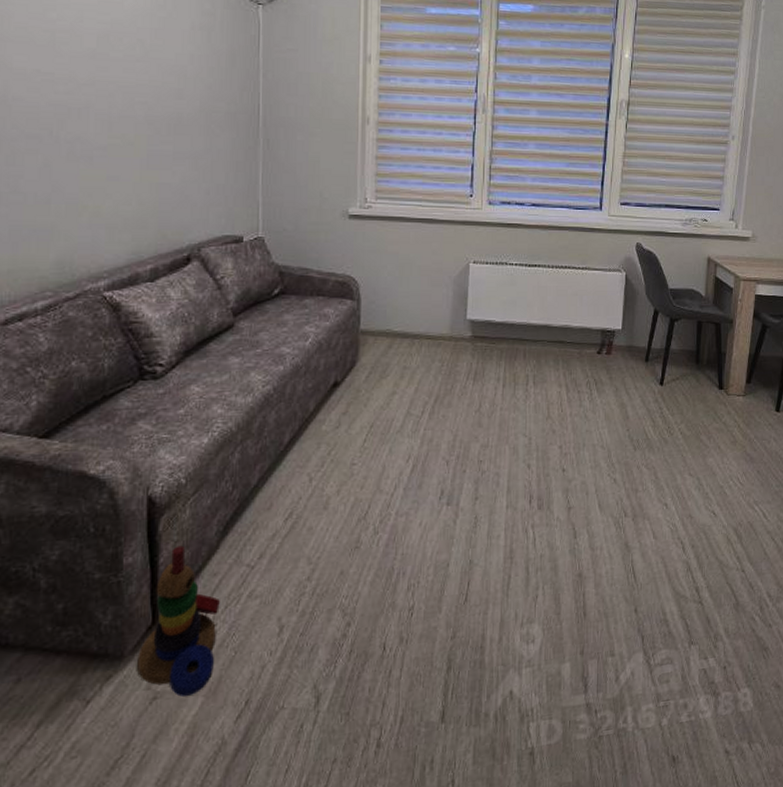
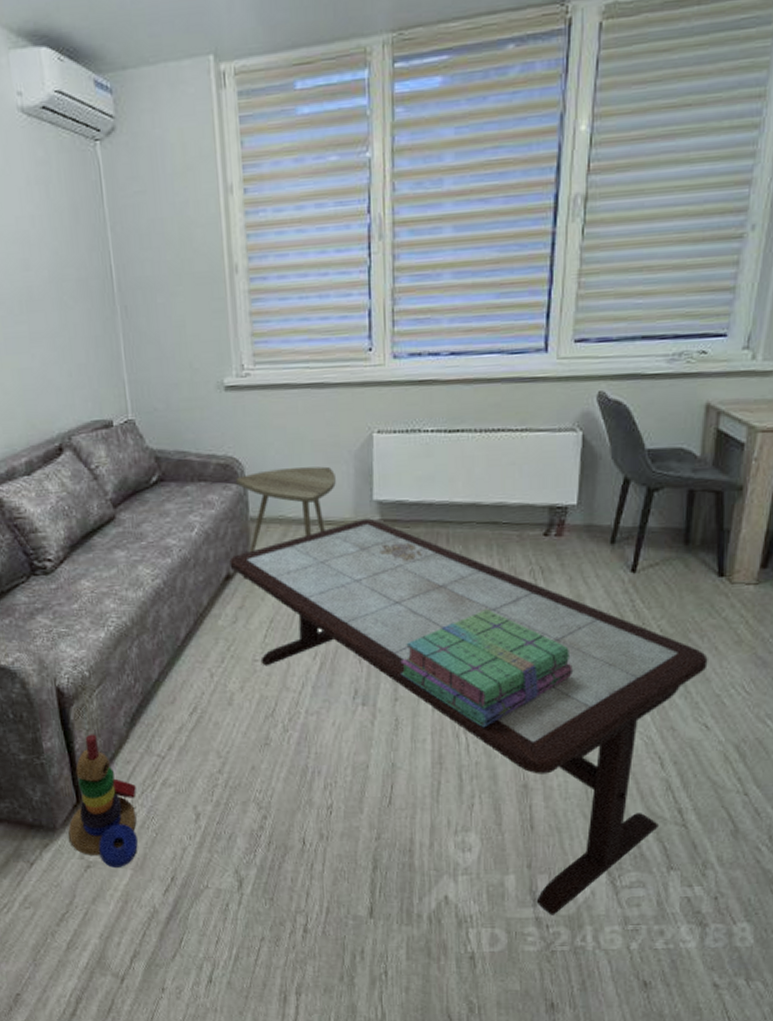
coffee table: none [338,334,714,700] -> present [229,518,708,915]
side table: none [350,288,437,385] -> present [236,466,336,578]
stack of books: none [481,415,618,522] -> present [400,609,572,728]

